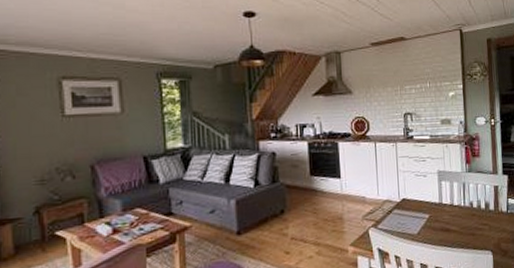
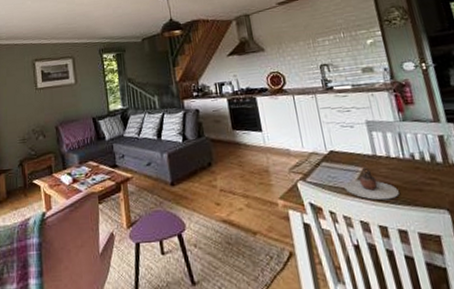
teapot: none [411,214,456,244] -> present [344,167,399,200]

